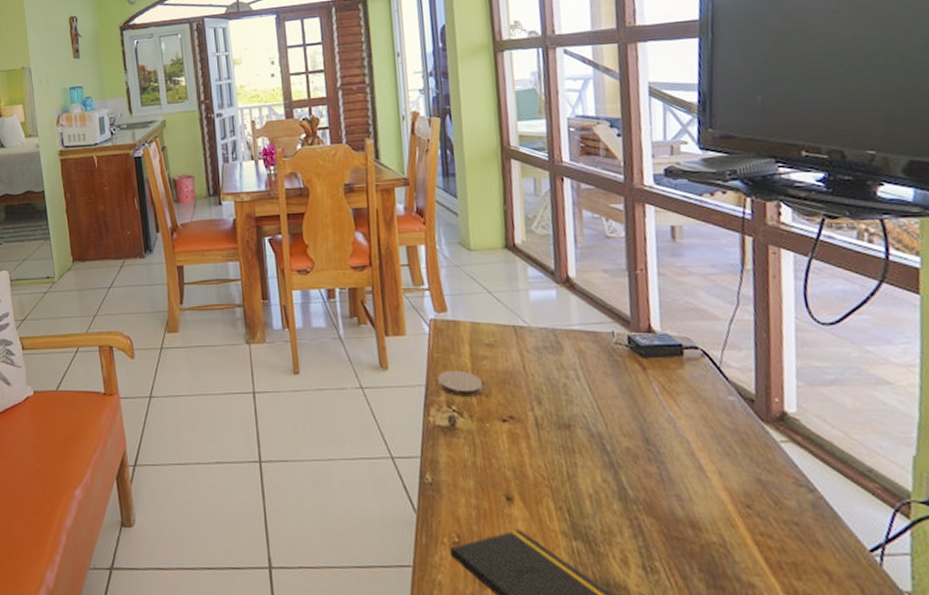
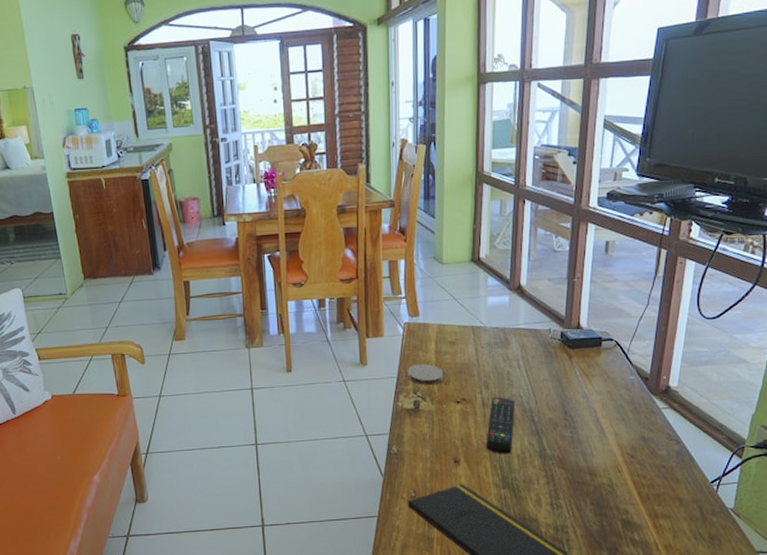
remote control: none [545,415,582,494] -> present [485,396,515,455]

